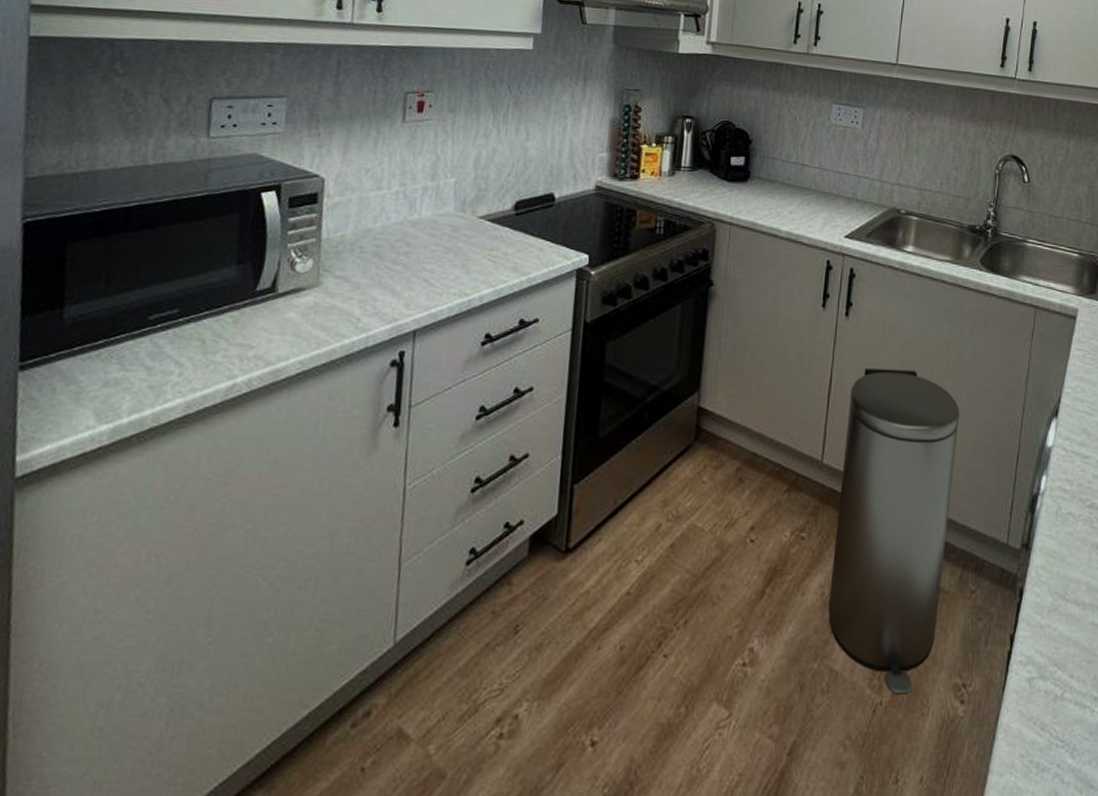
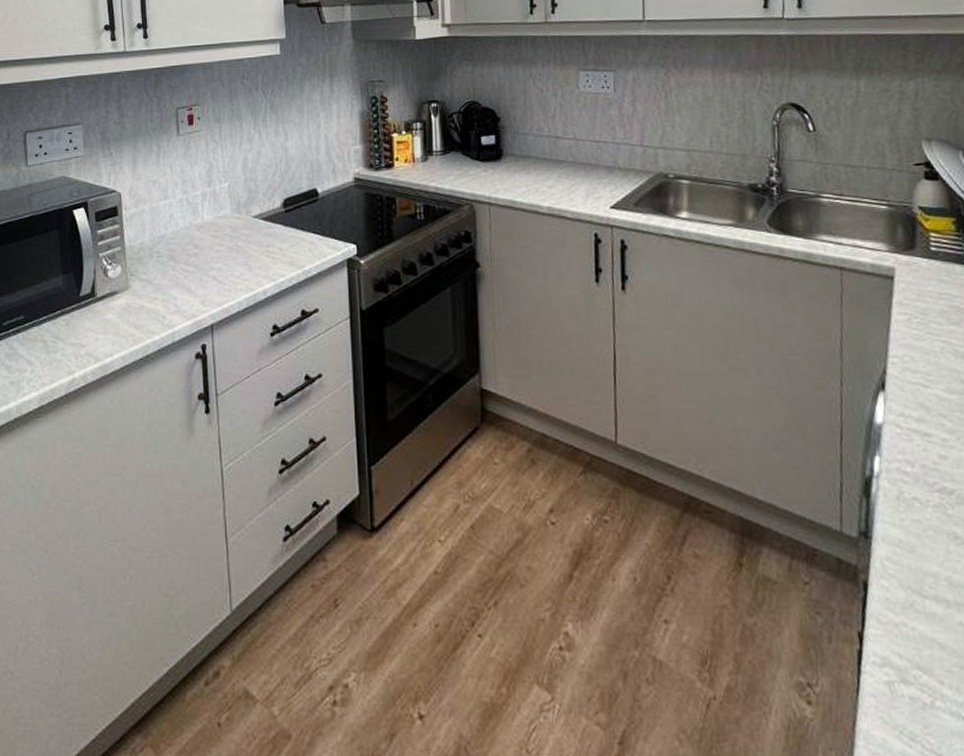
pedal bin: present [828,367,960,695] -> none [637,343,769,690]

